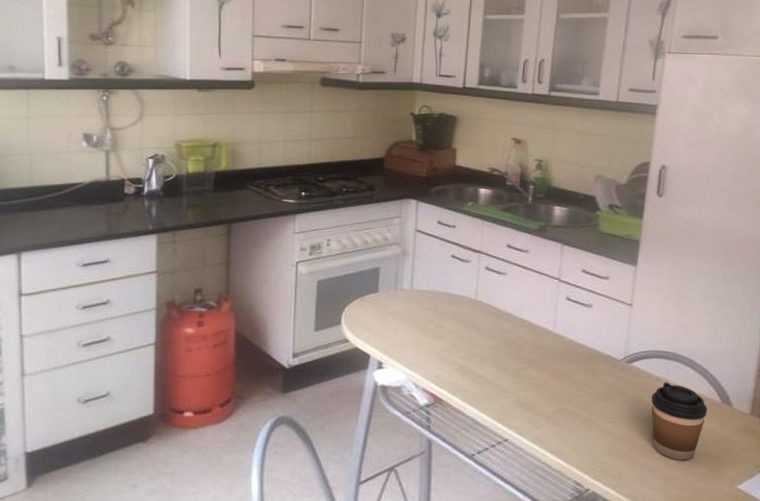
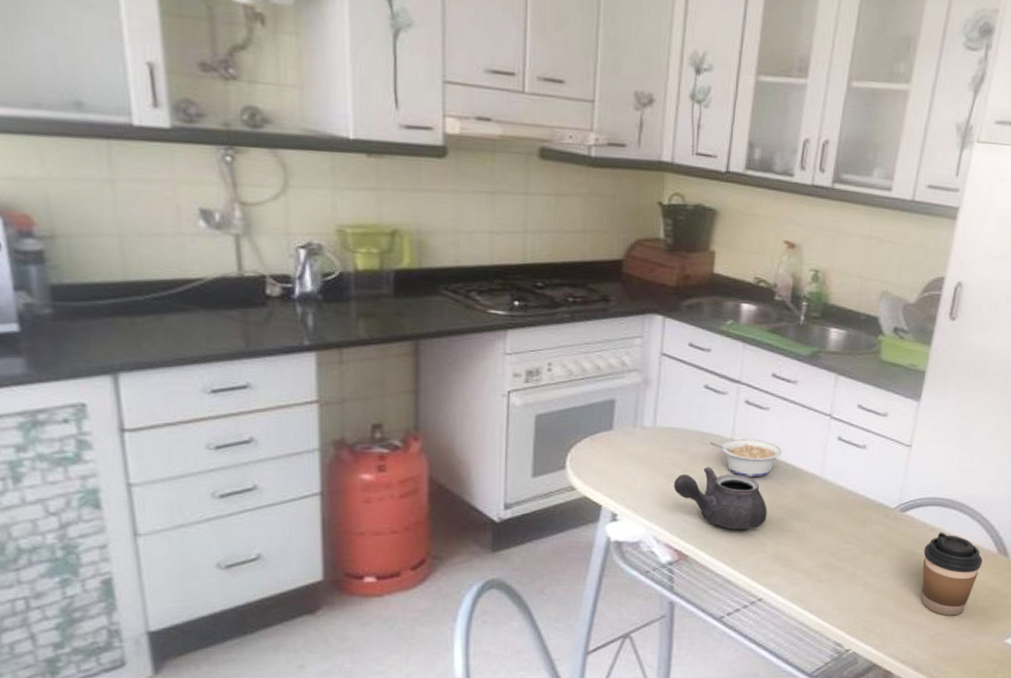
teapot: none [428,322,508,378] -> present [673,466,767,530]
legume: none [456,299,519,332] -> present [709,439,782,478]

